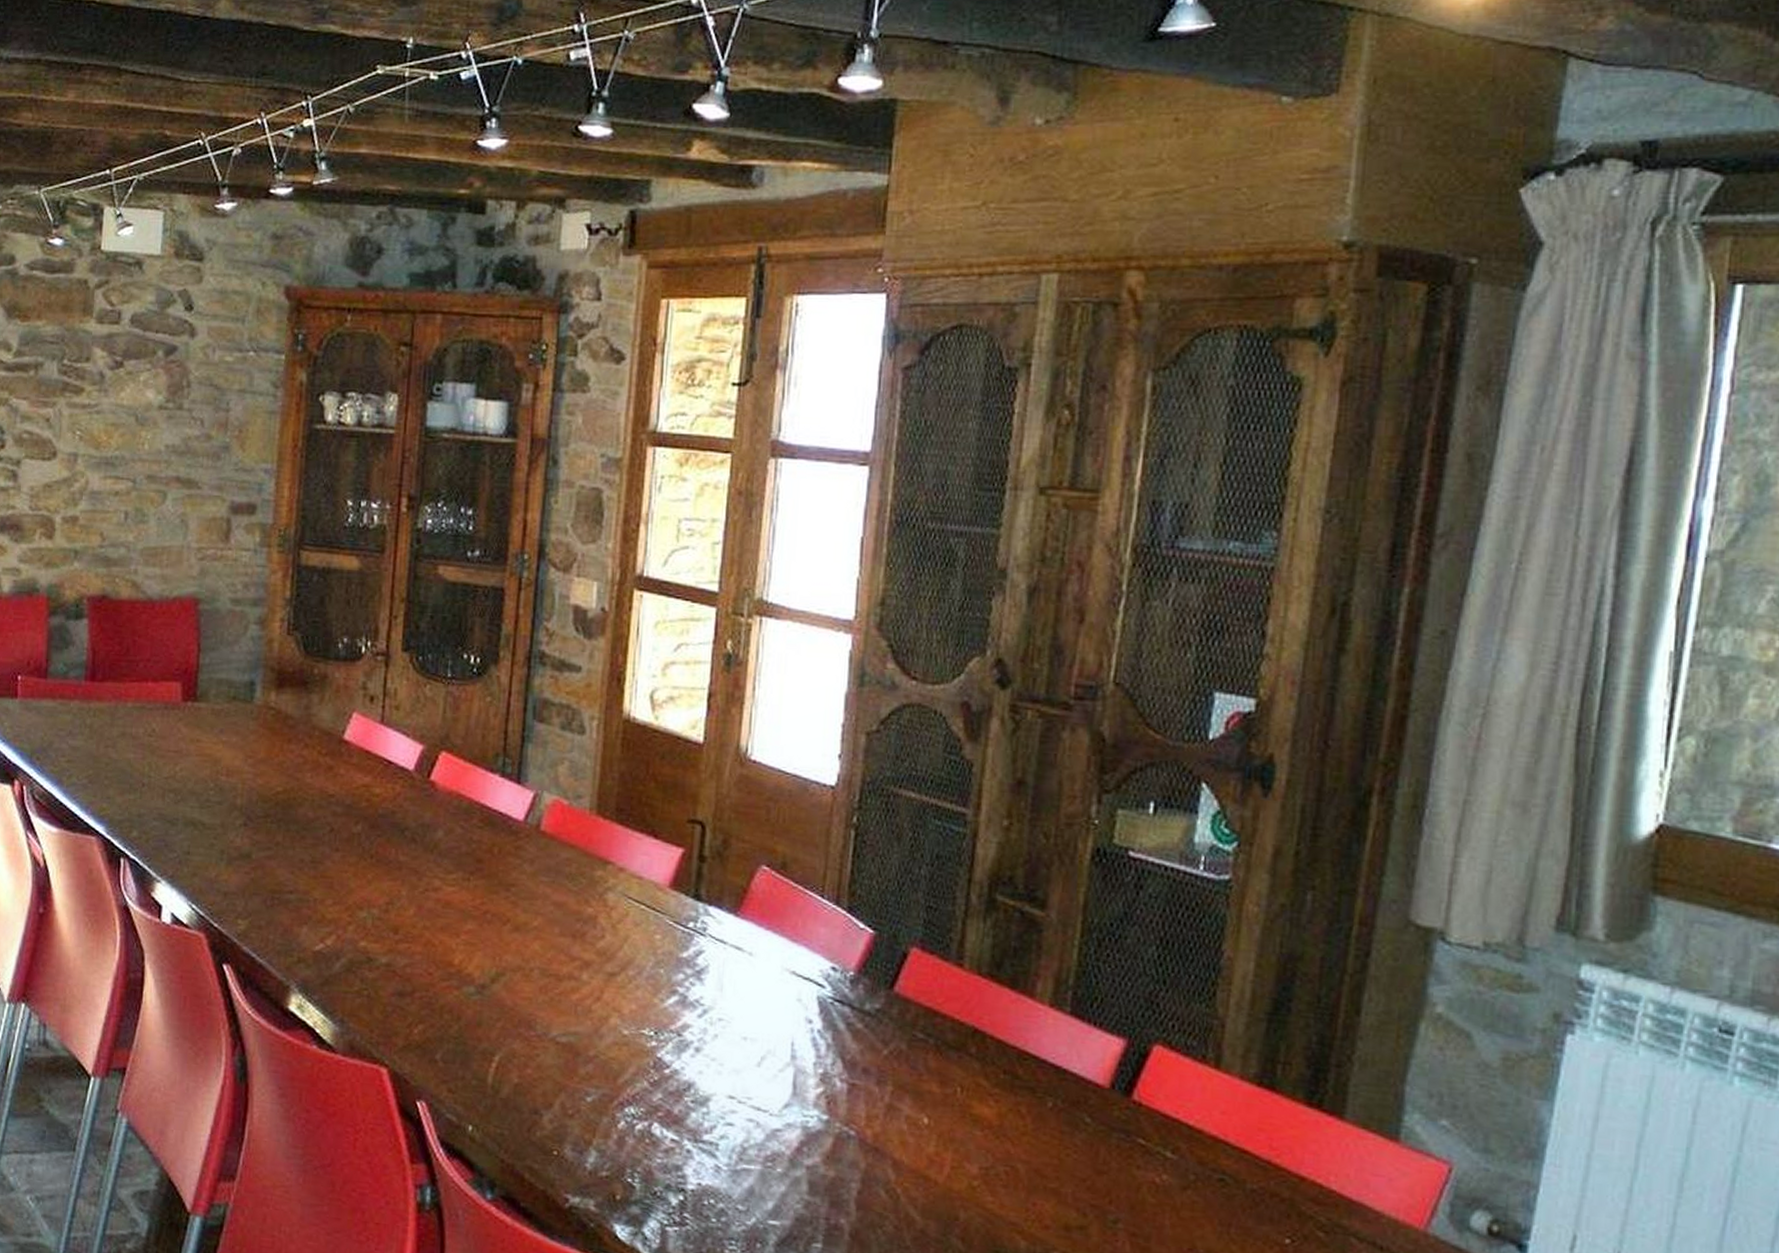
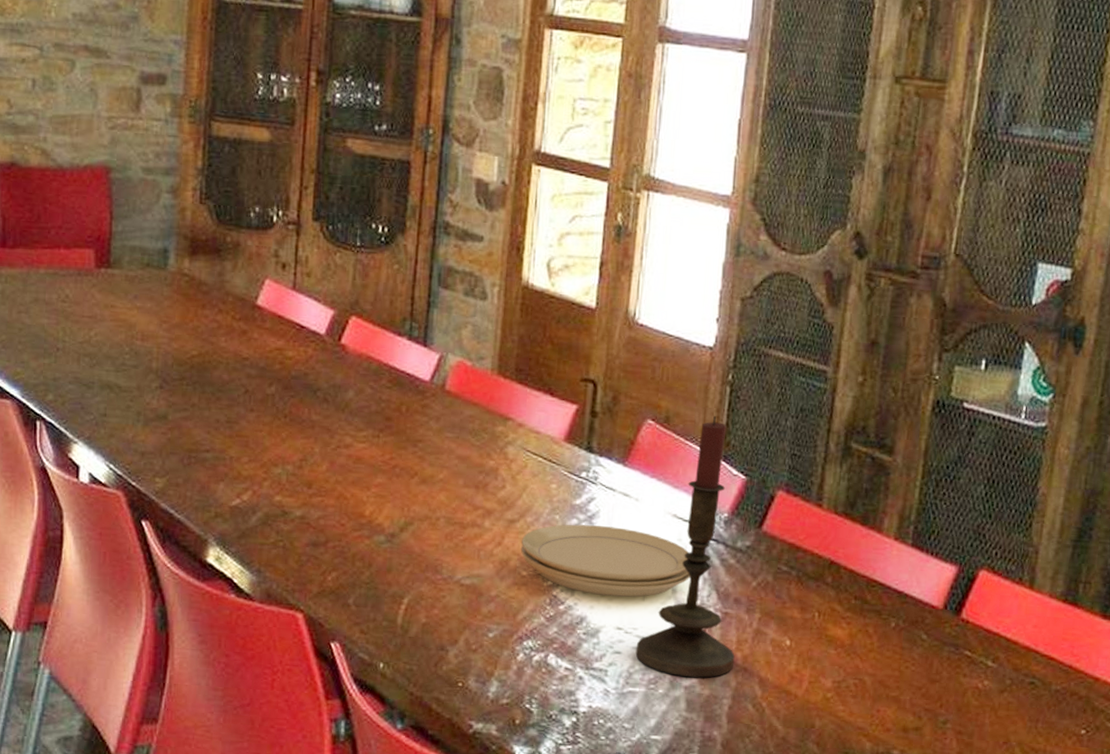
plate: none [621,979,812,1063] -> present [520,524,691,598]
candle: none [750,863,864,1157] -> present [635,416,735,678]

